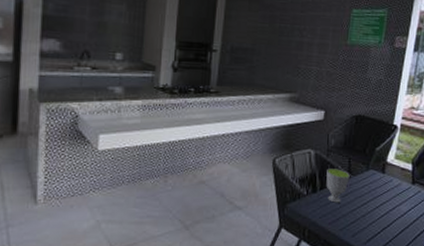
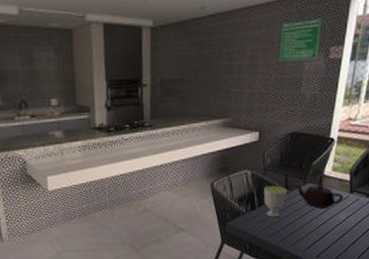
teapot: none [357,169,406,198] -> present [295,184,344,209]

